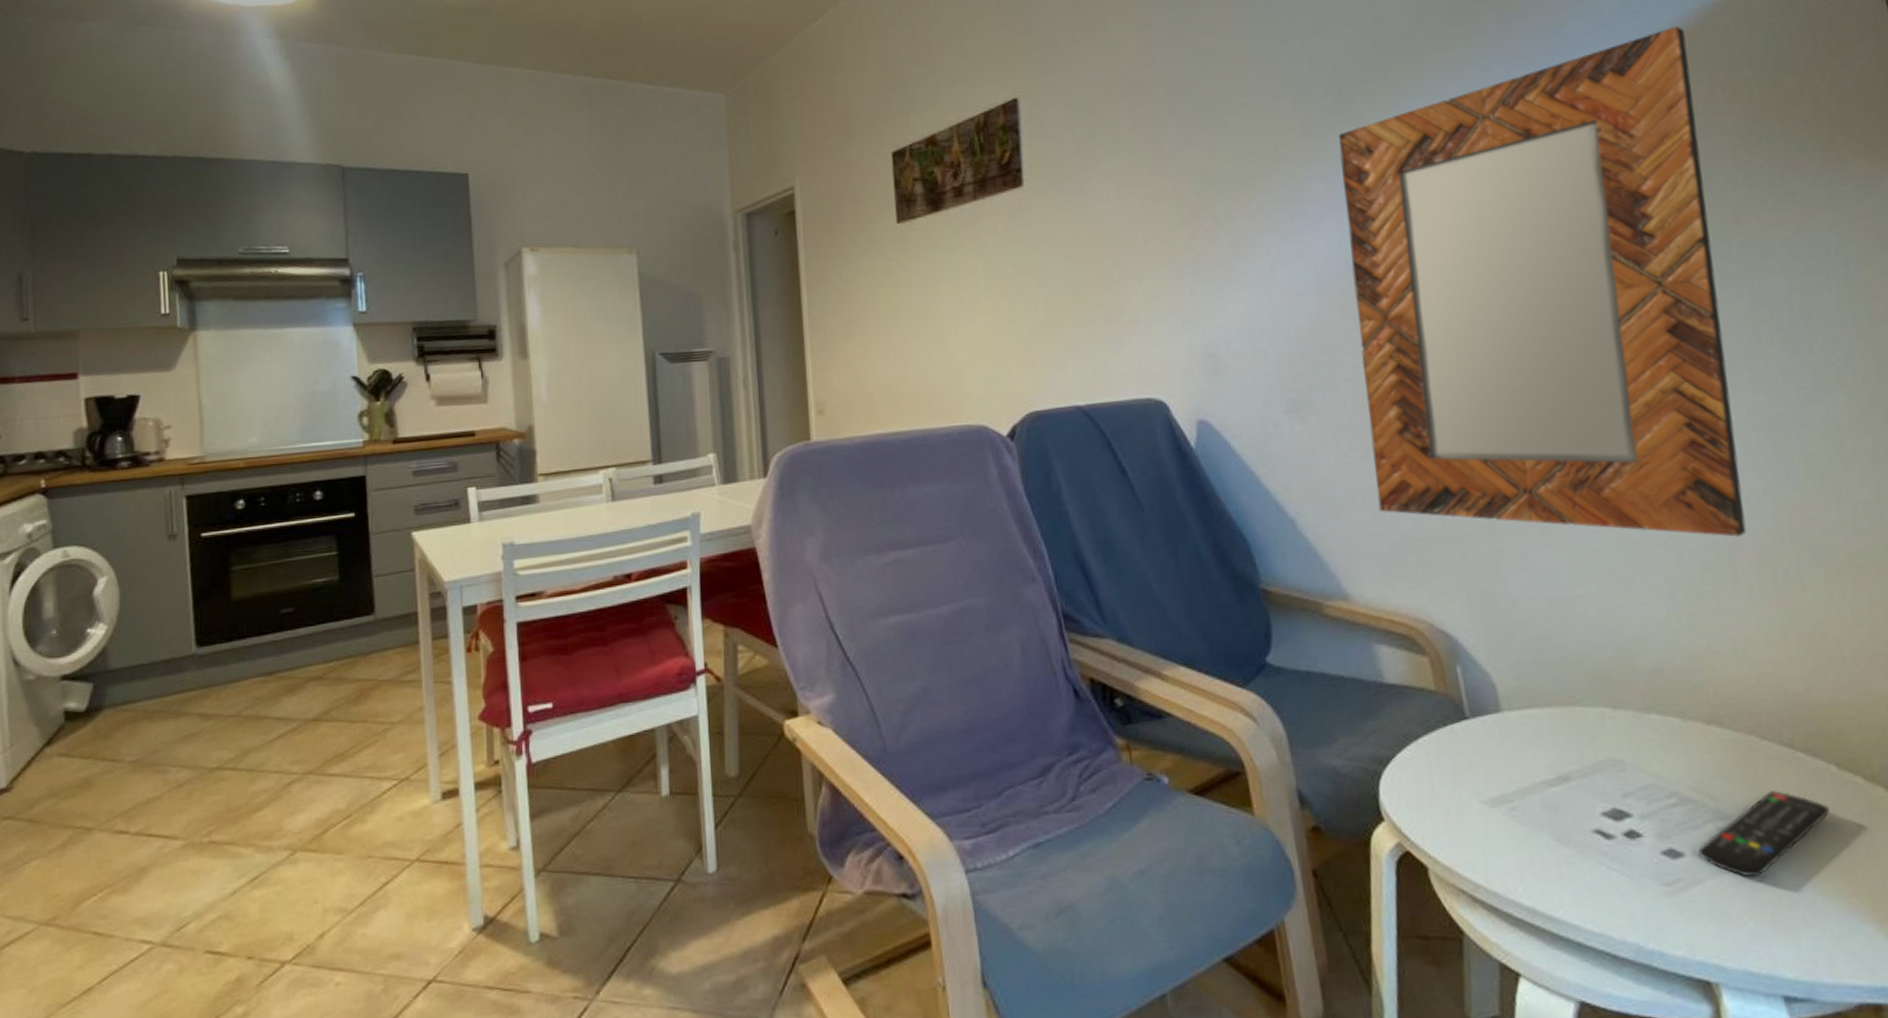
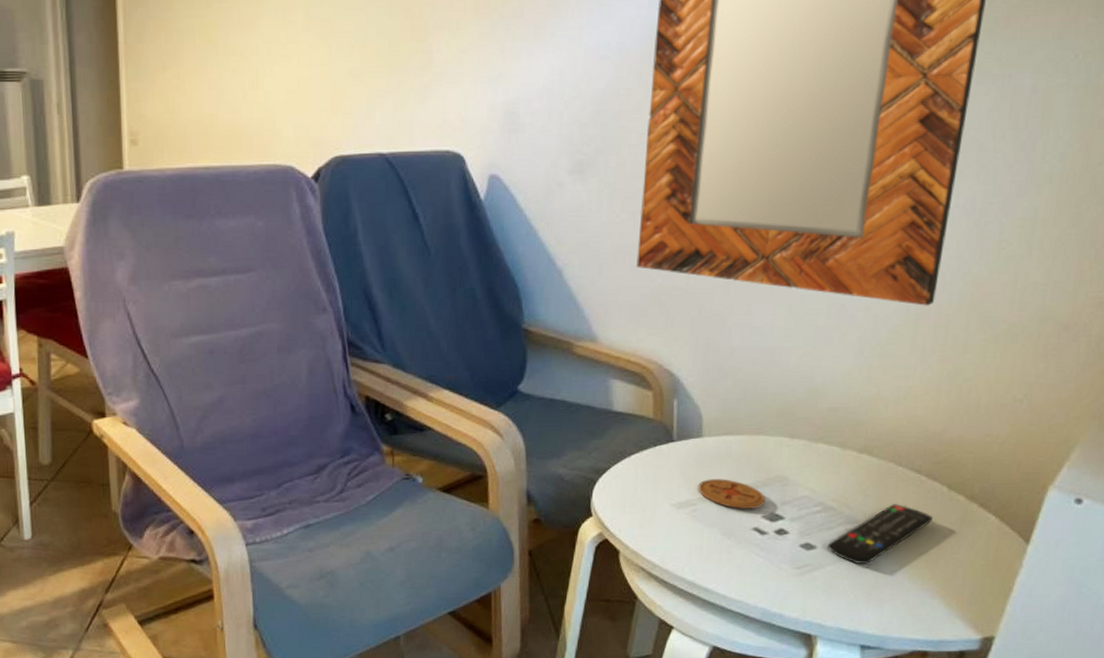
coaster: none [1510,765,1601,805] -> present [698,479,765,509]

